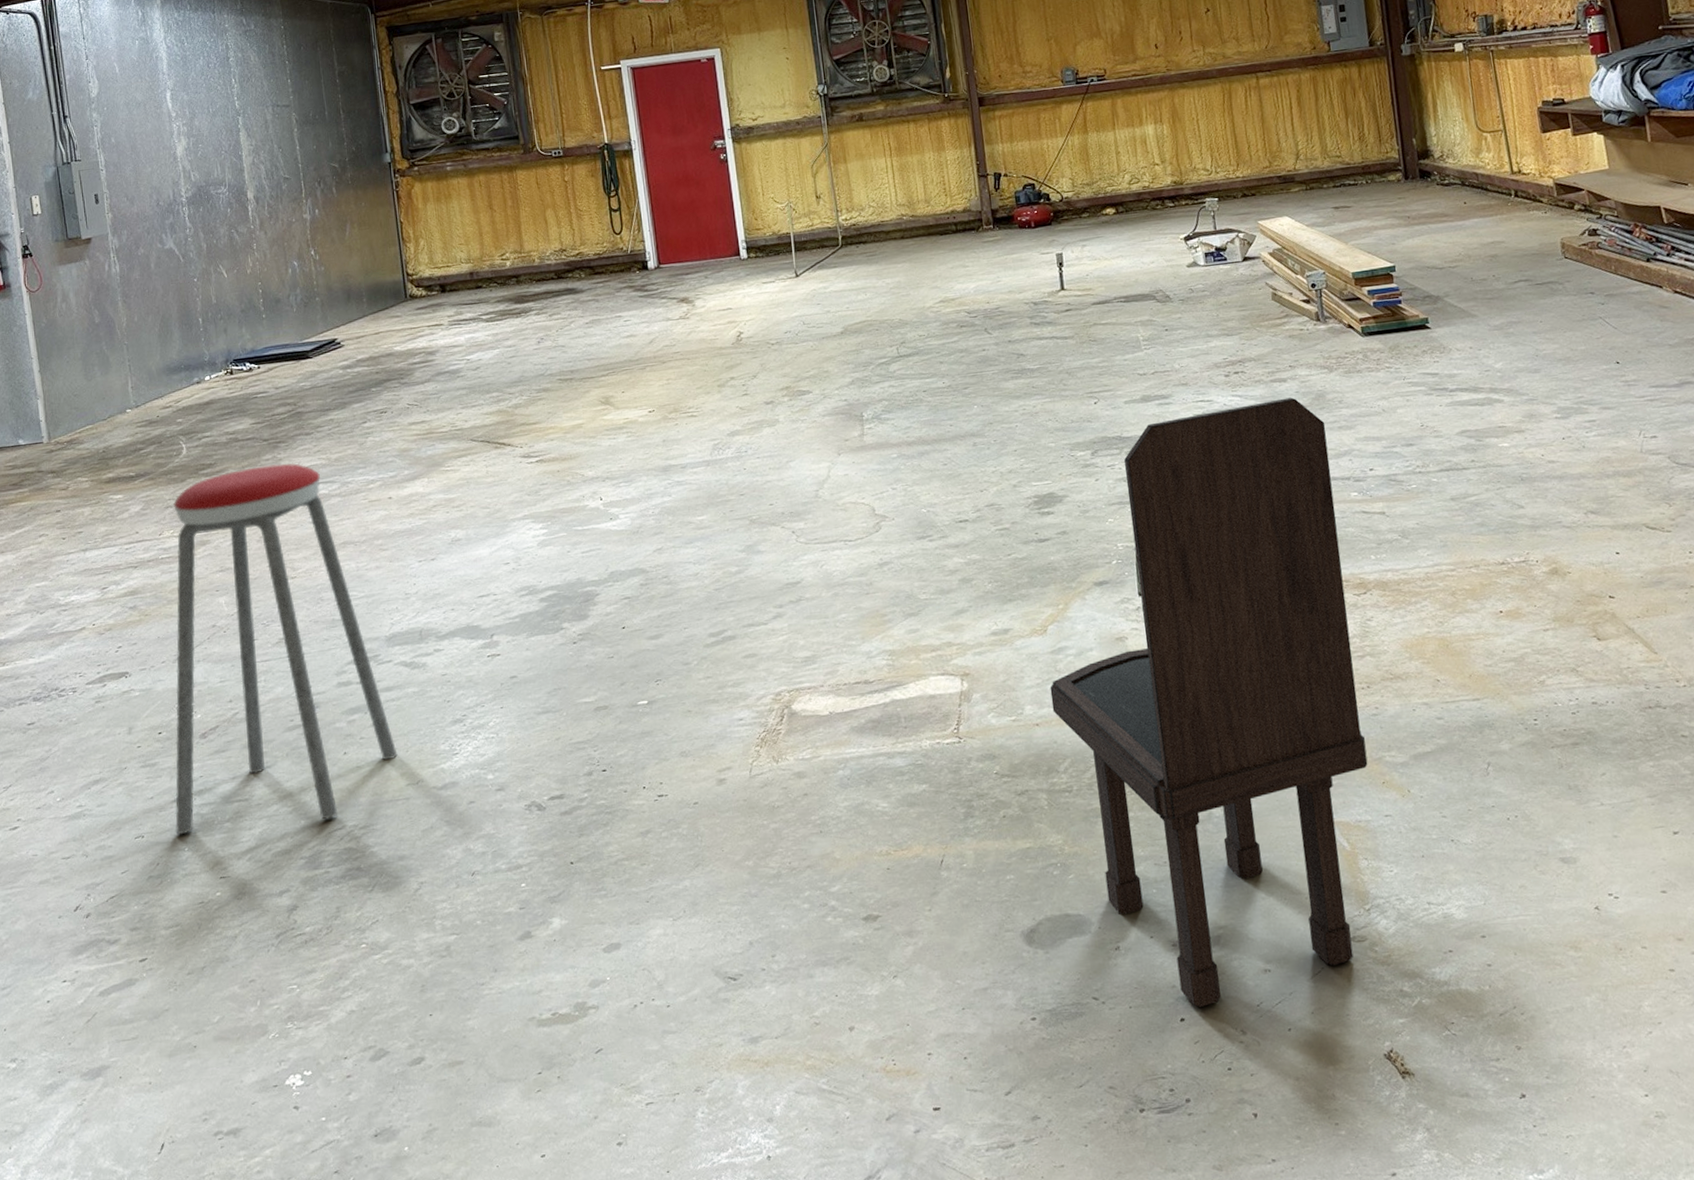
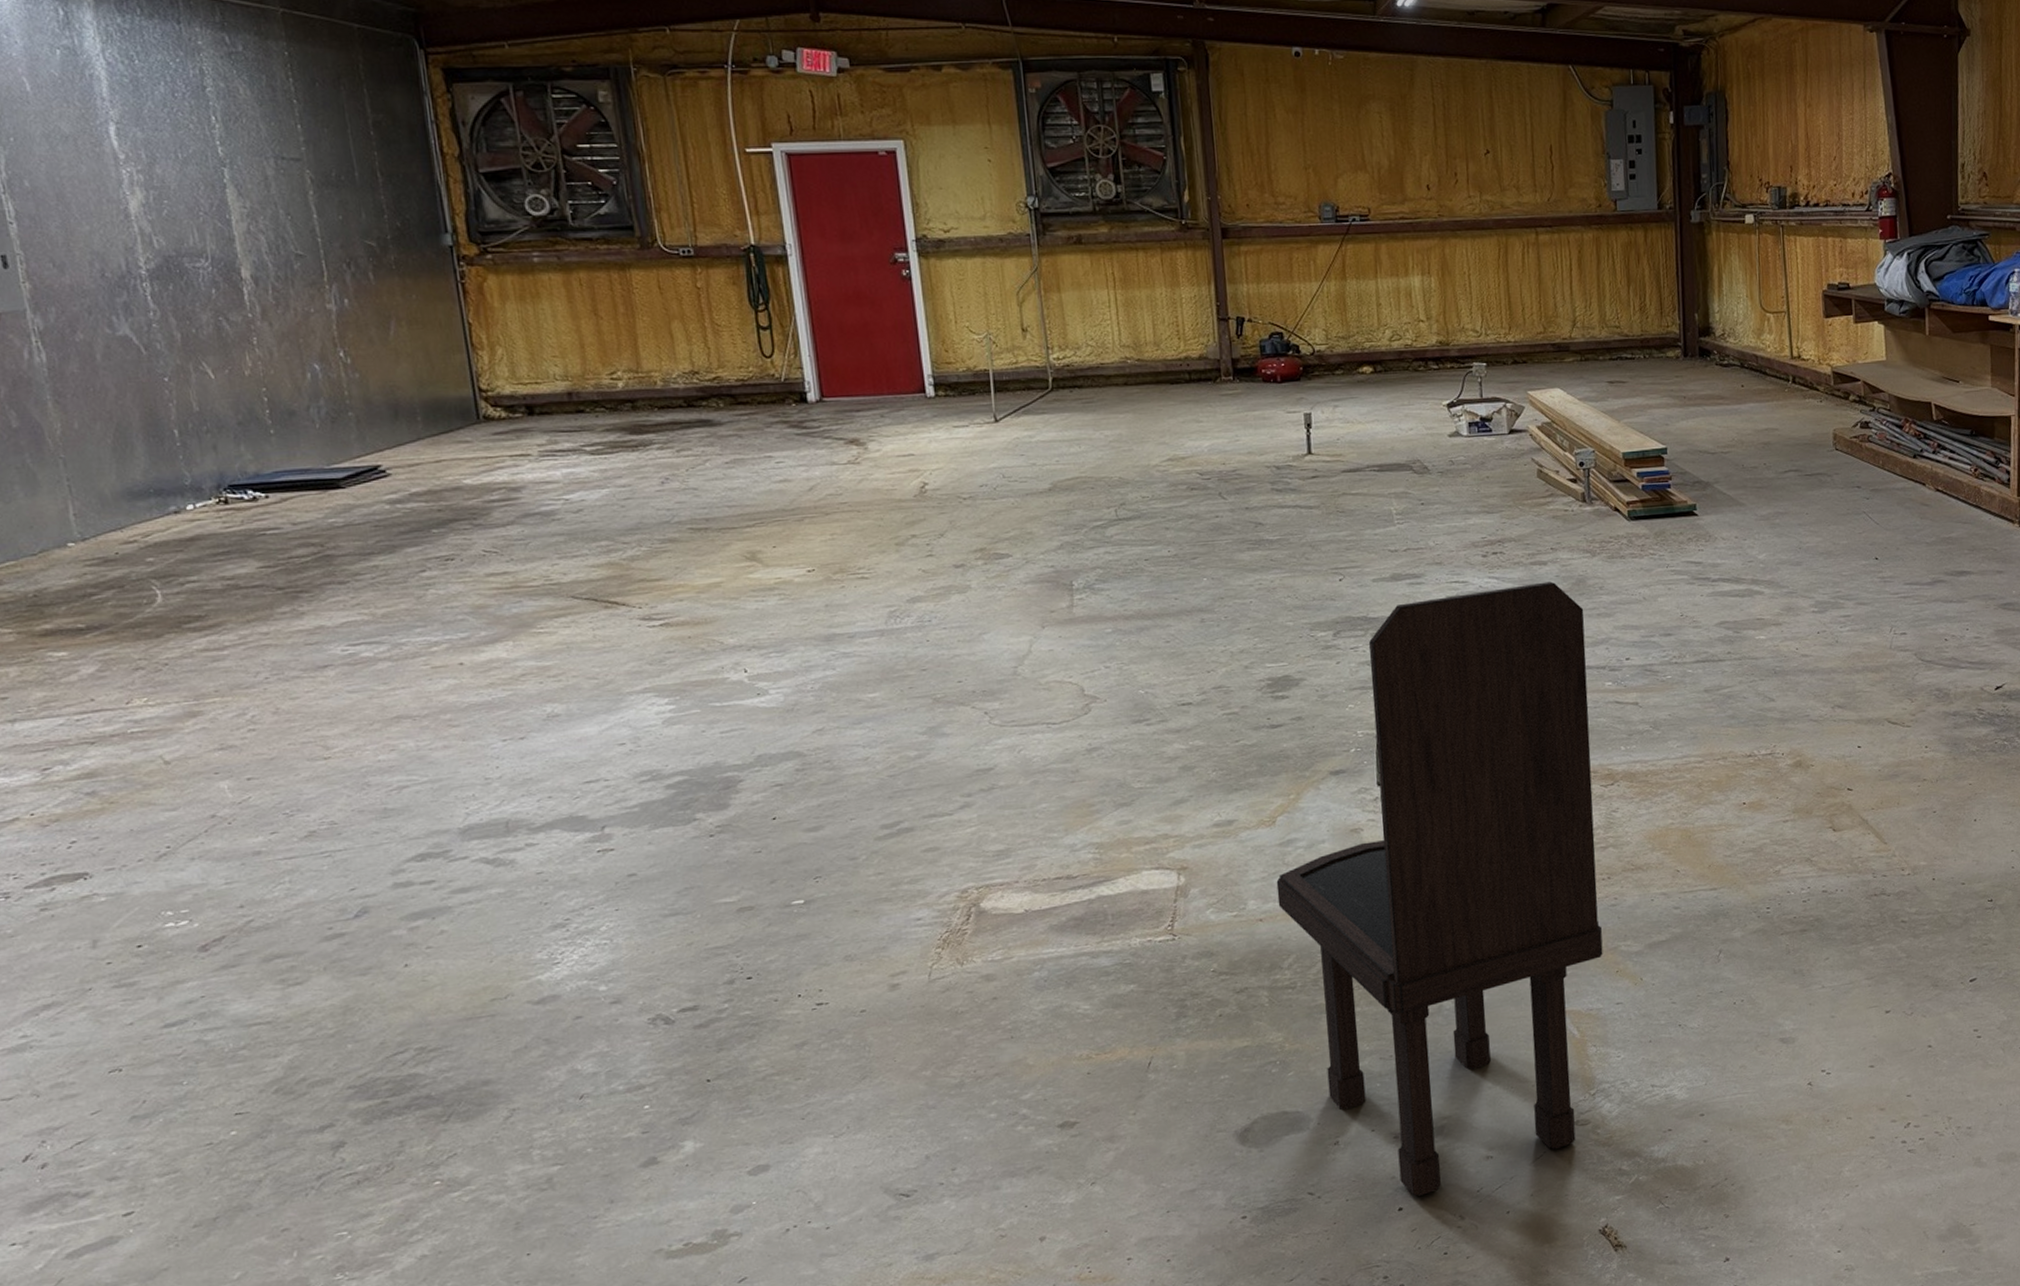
music stool: present [173,463,398,835] -> none [146,618,479,1066]

